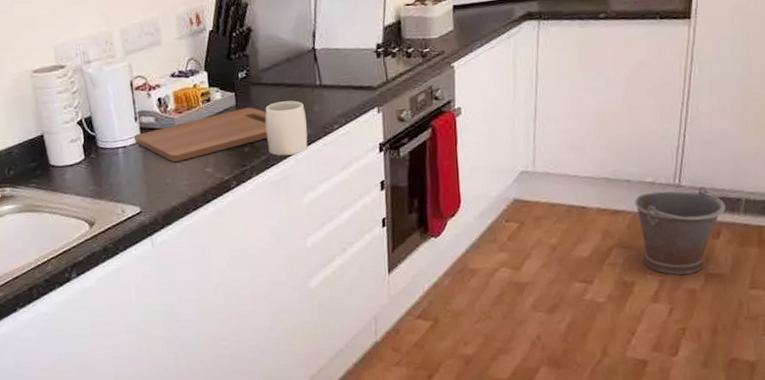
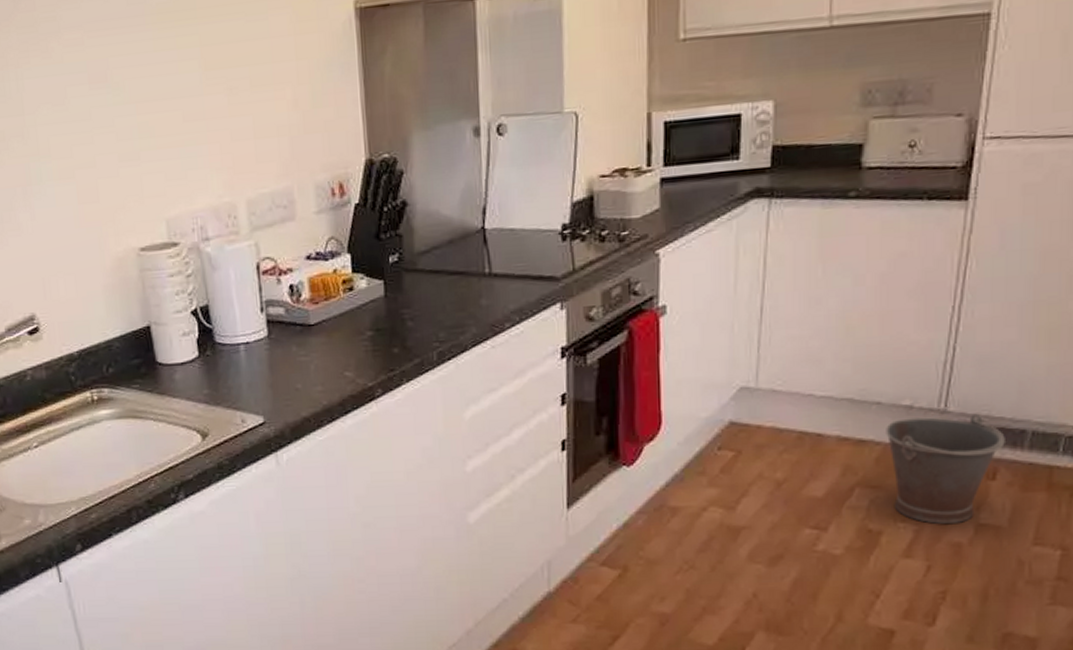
cutting board: present [135,107,268,162] -> none [260,298,422,363]
mug: present [264,100,308,156] -> none [419,292,473,360]

